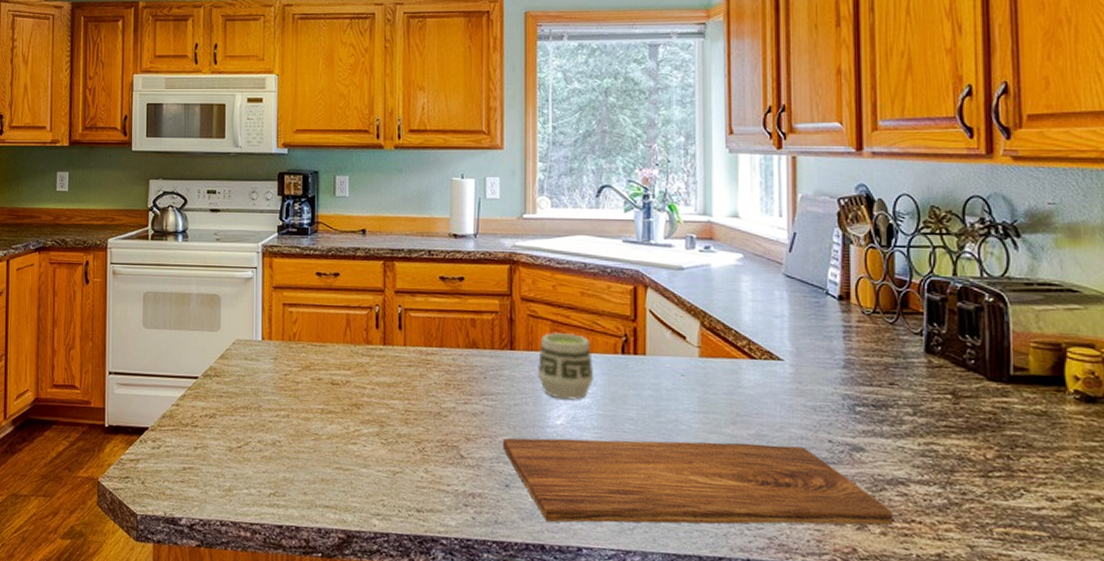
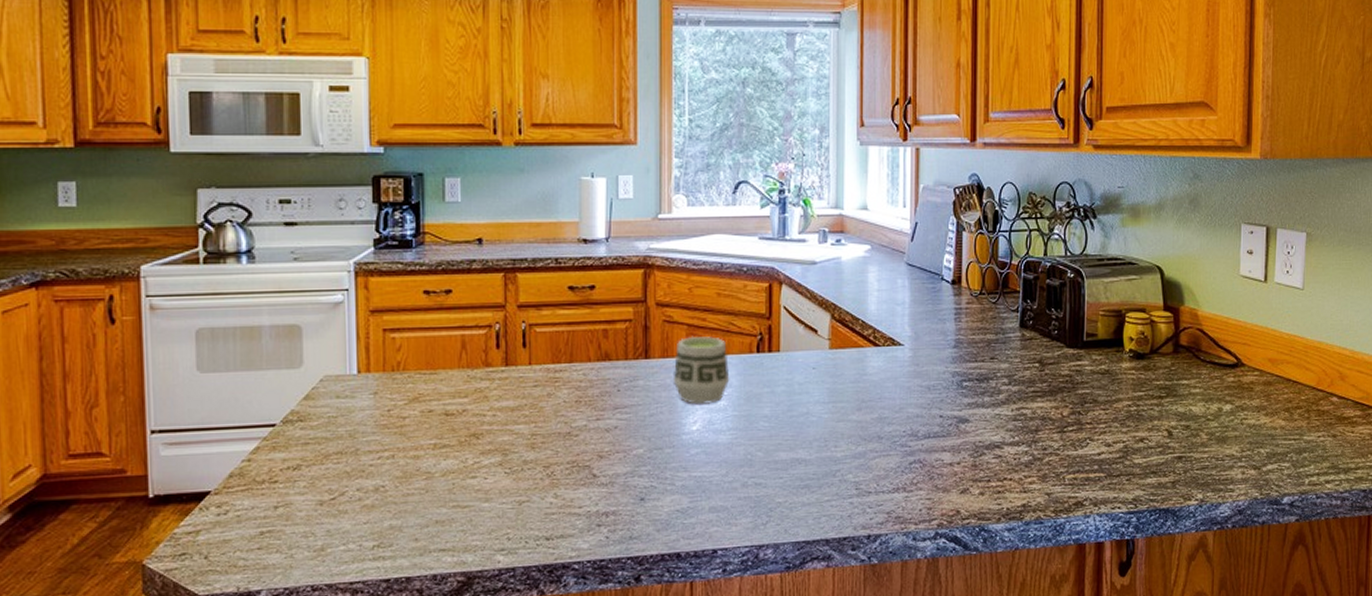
cutting board: present [502,438,892,526] -> none [637,424,989,530]

